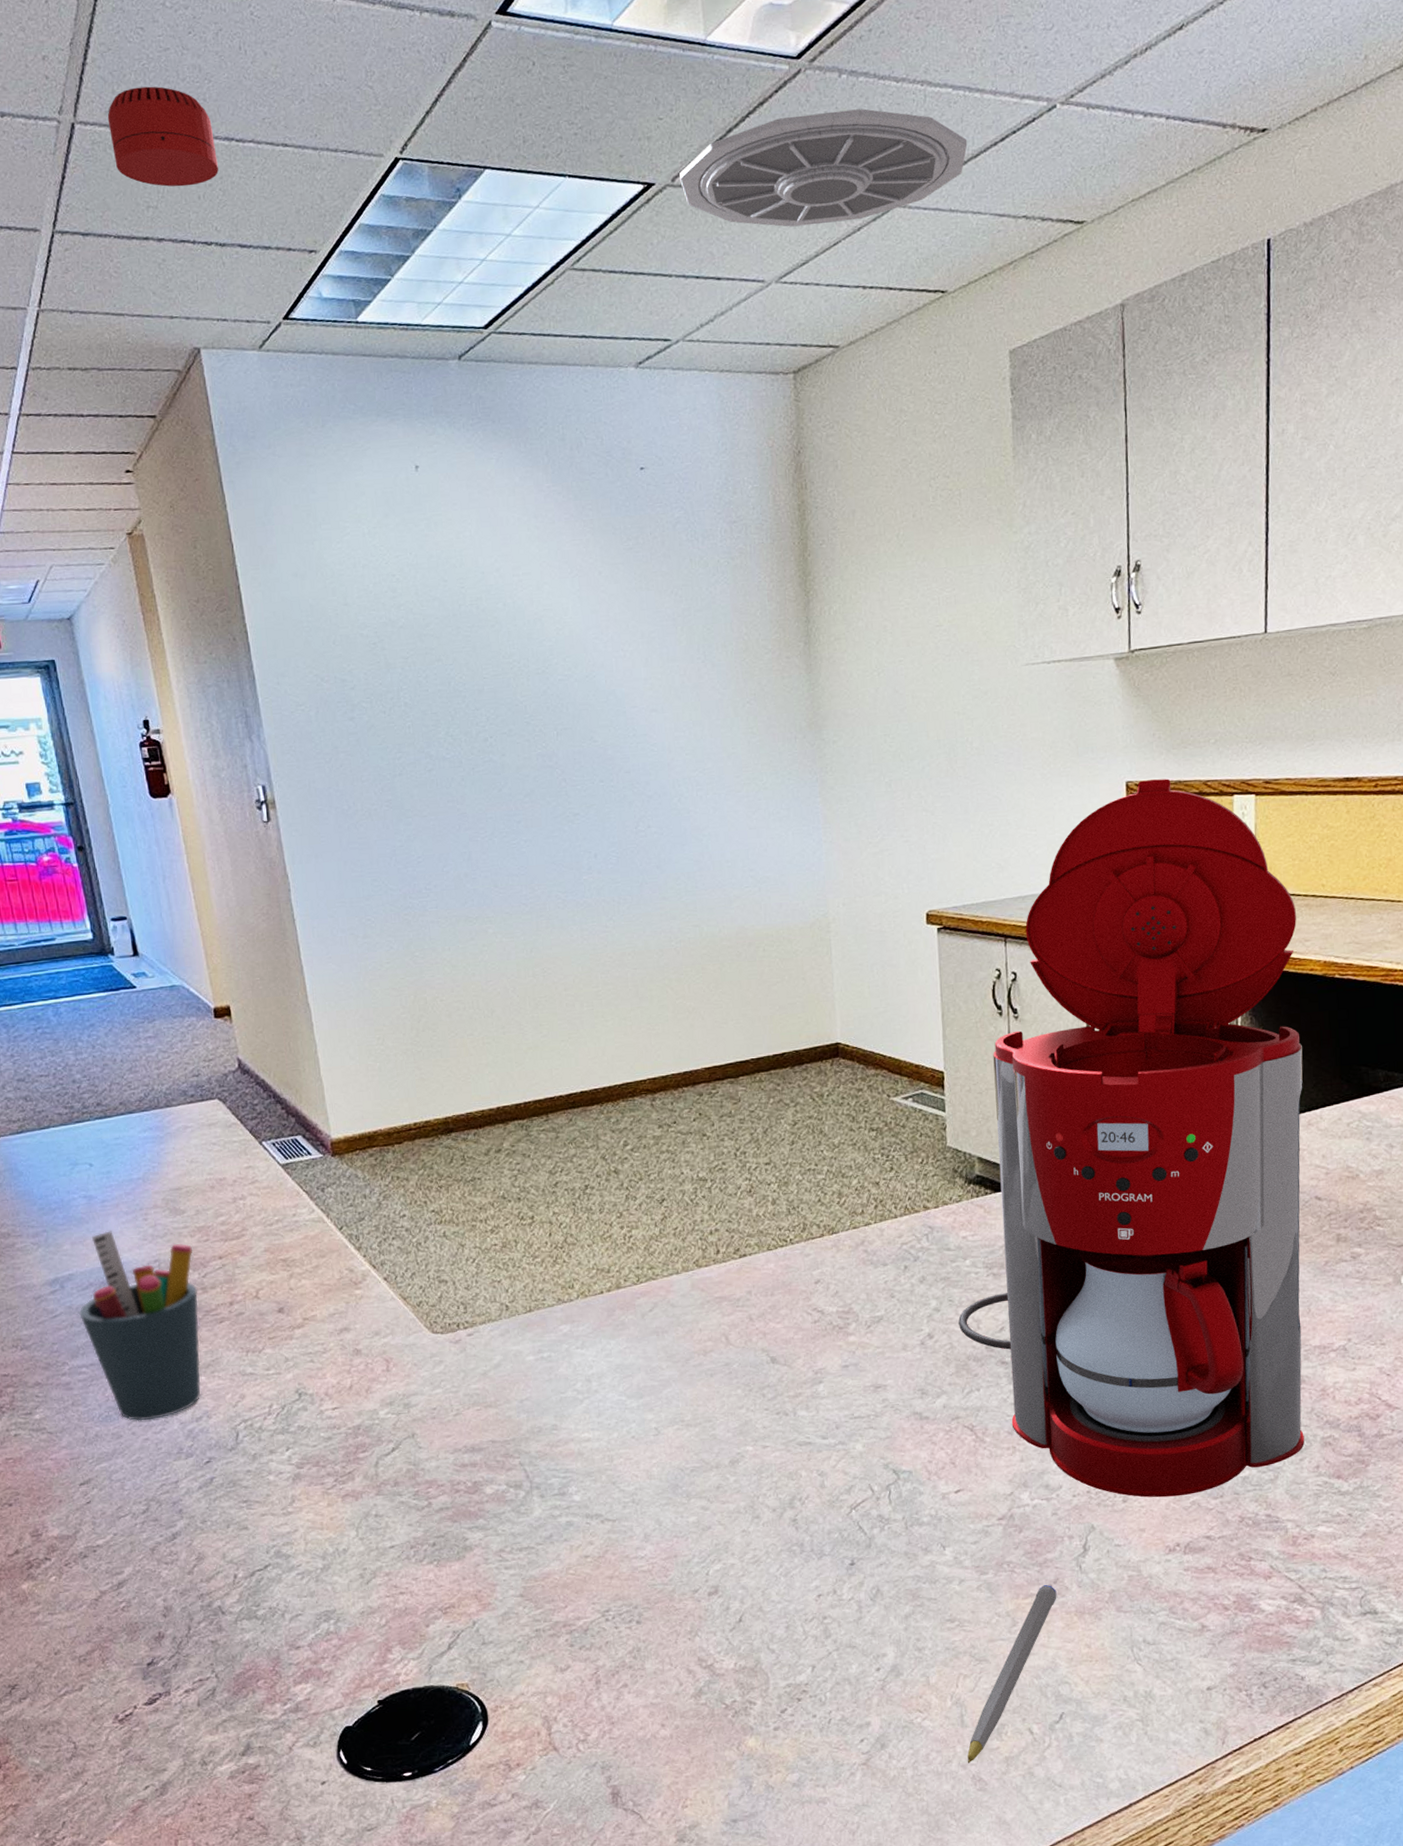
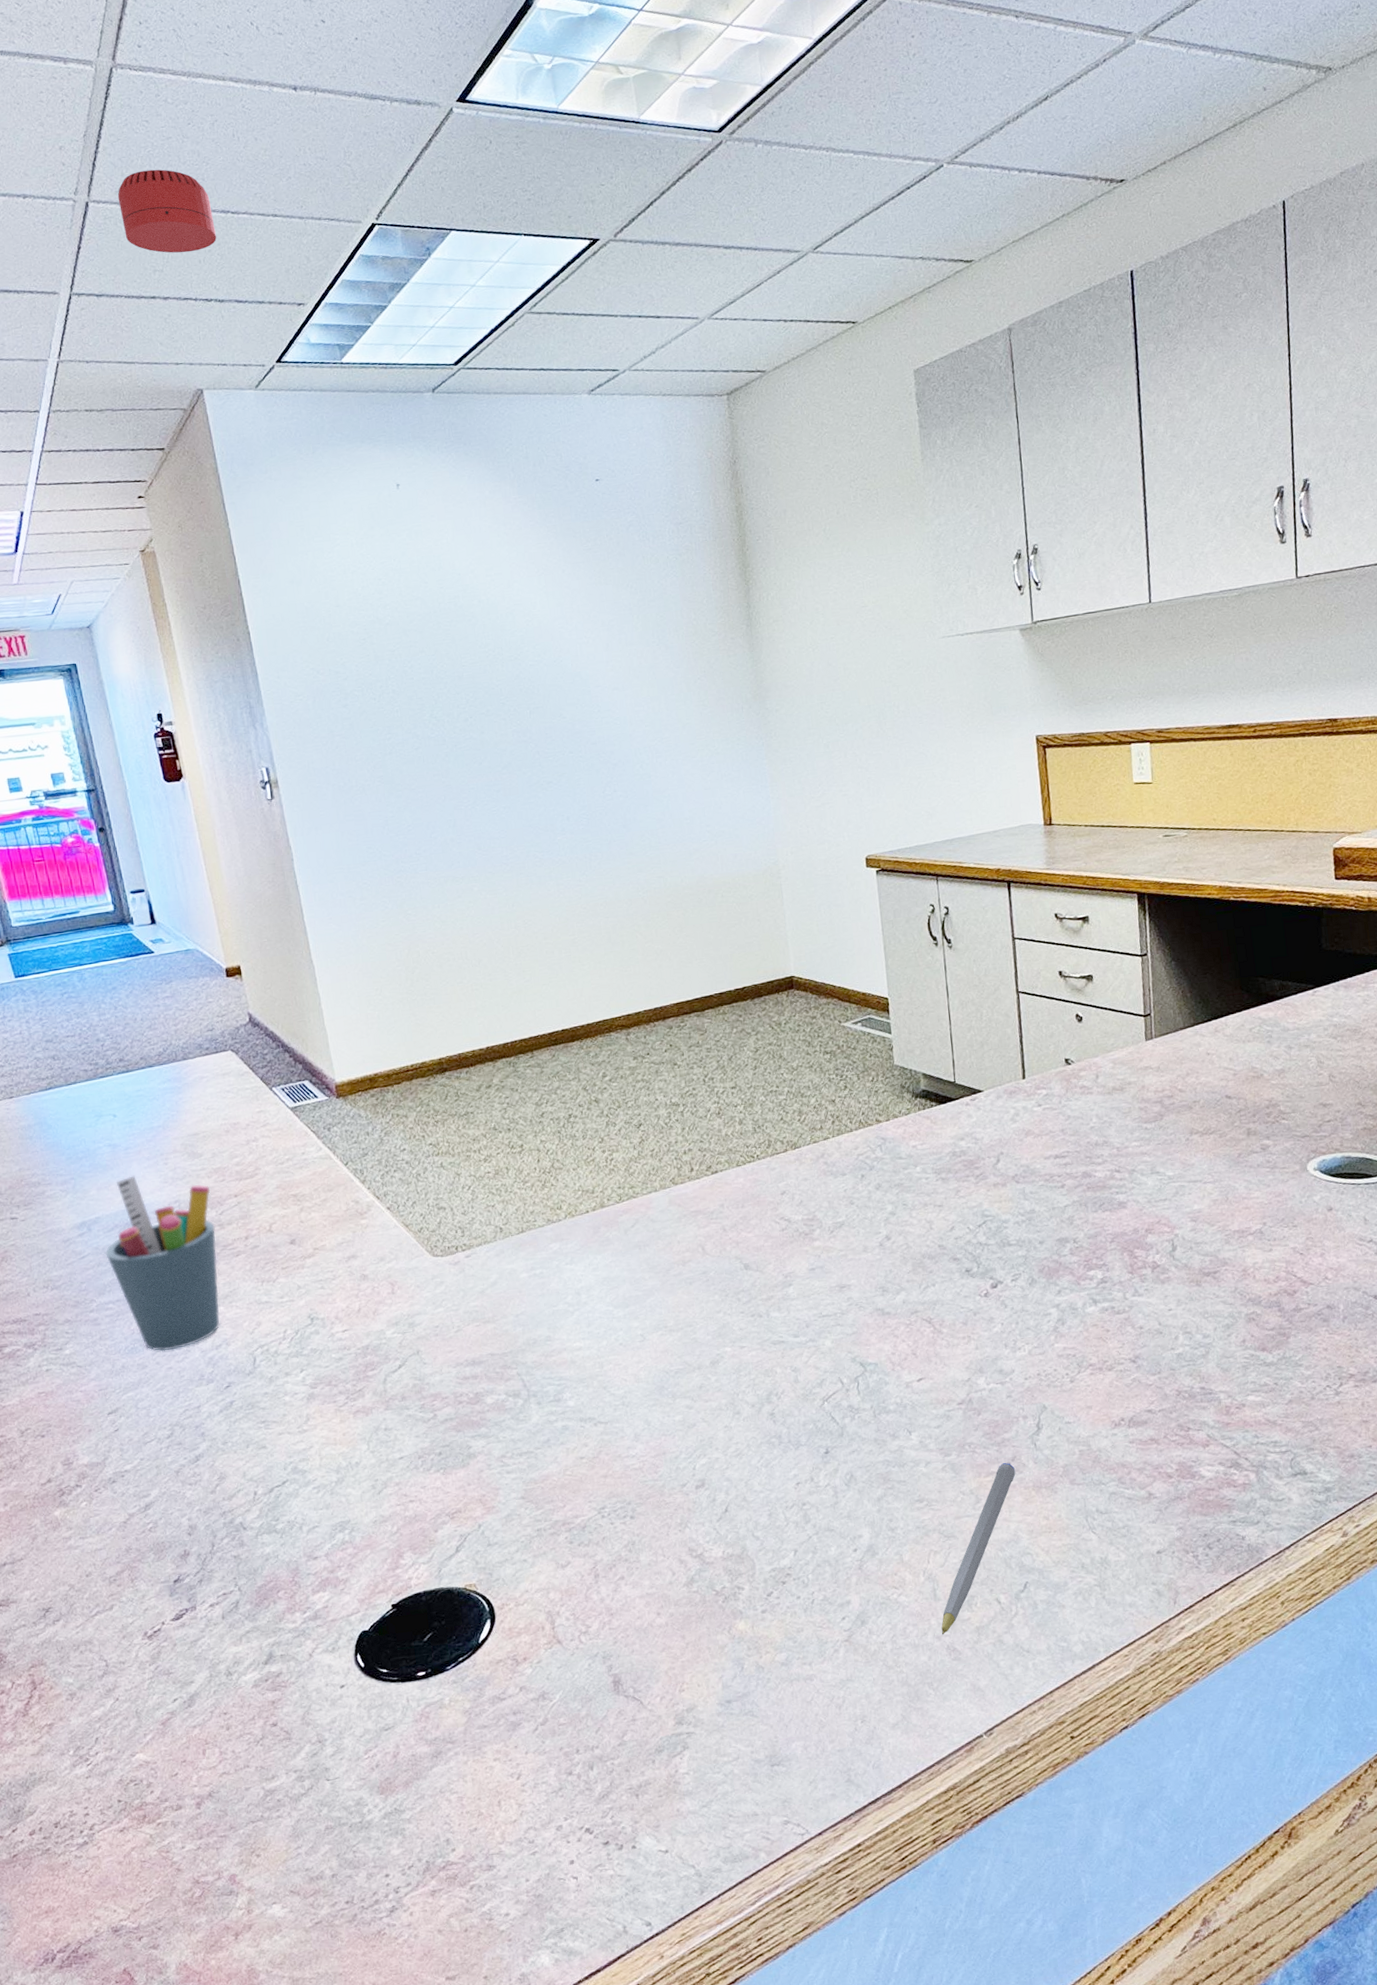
ceiling vent: present [679,108,968,227] -> none [621,172,869,272]
coffee maker: present [958,779,1305,1498] -> none [912,732,1231,1377]

